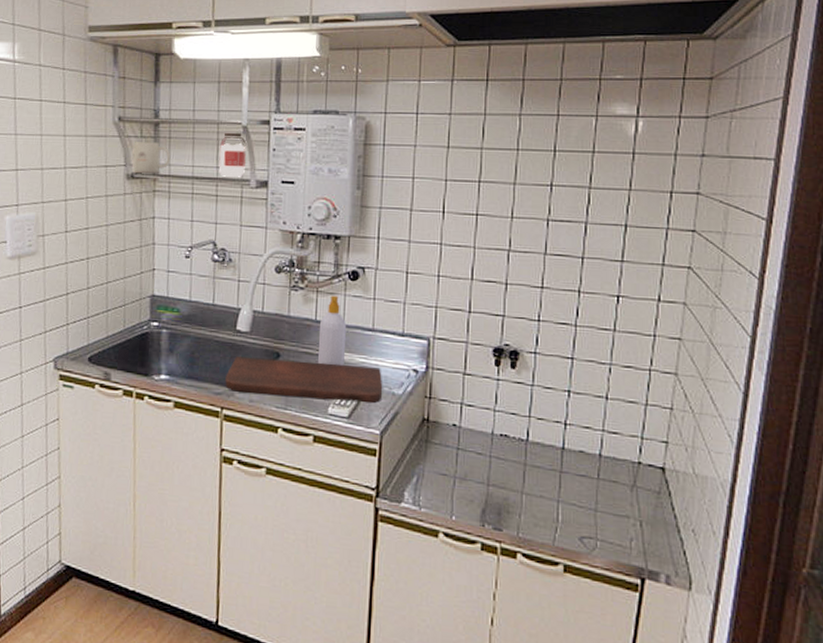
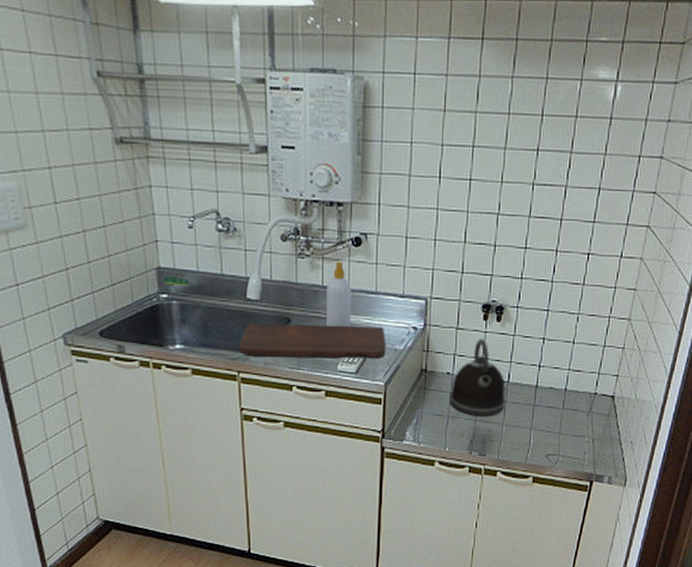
mug: present [132,142,170,174] -> none [118,101,161,138]
jar: present [219,133,247,177] -> none [214,93,243,142]
kettle: none [456,386,525,481] -> present [449,338,506,416]

